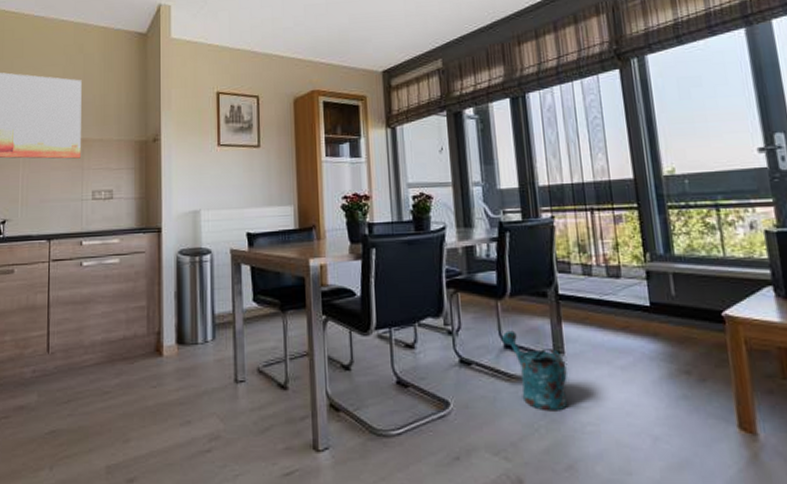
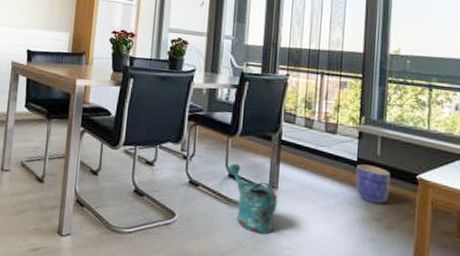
planter: none [650,308,695,353] -> present [355,164,390,204]

